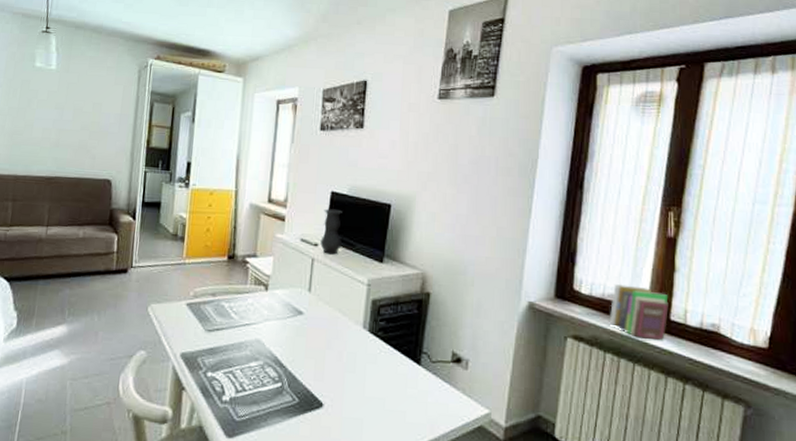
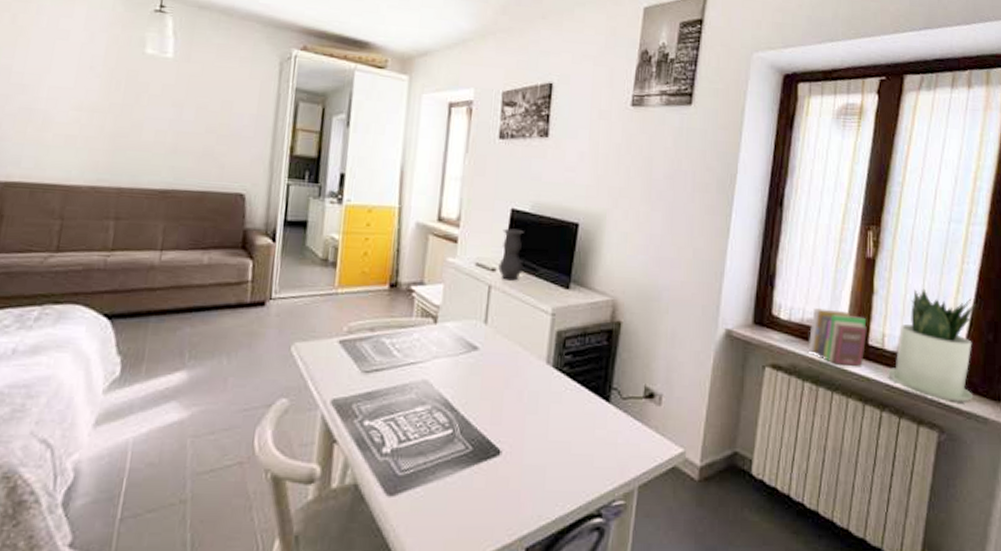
planter: none [690,267,784,379] -> present [887,288,976,402]

